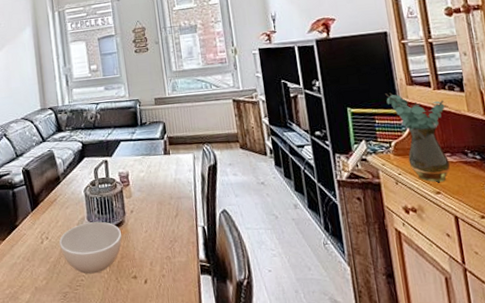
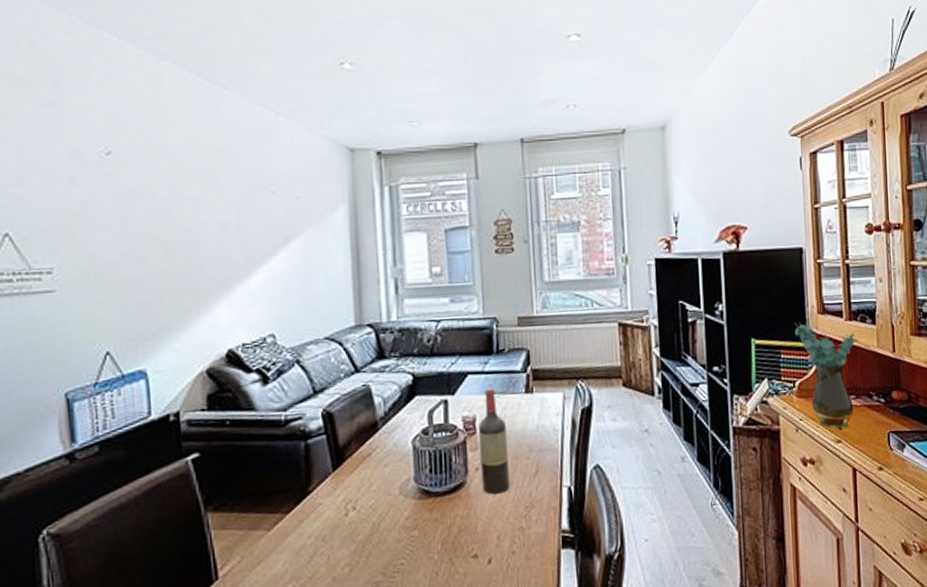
bowl: present [59,221,122,274] -> none [371,483,462,556]
wine bottle: none [131,151,158,231] -> present [479,387,511,495]

